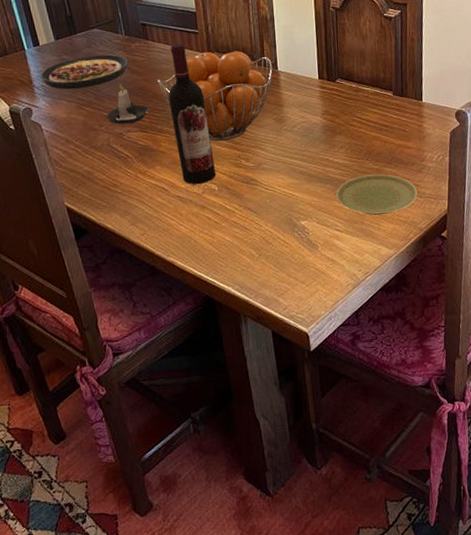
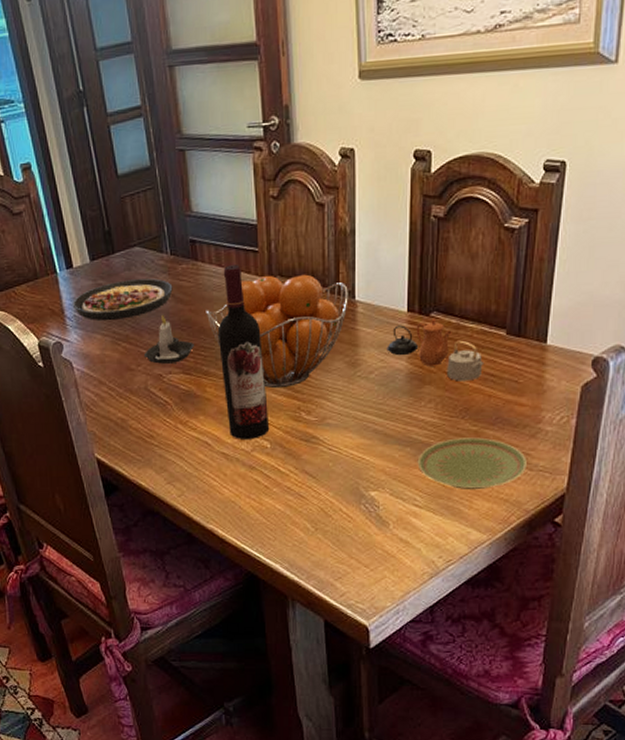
teapot: none [305,83,379,131] -> present [387,318,485,381]

